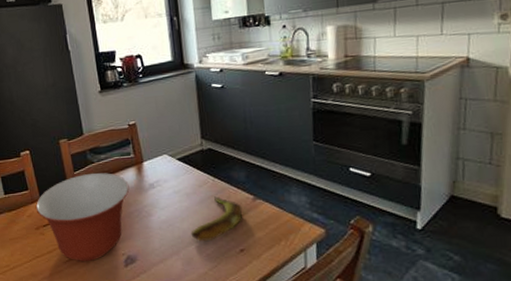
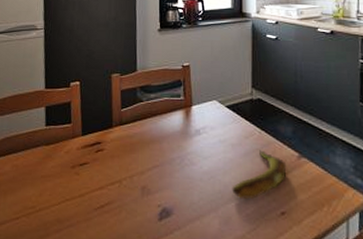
mixing bowl: present [35,172,130,262] -> none [75,112,175,211]

